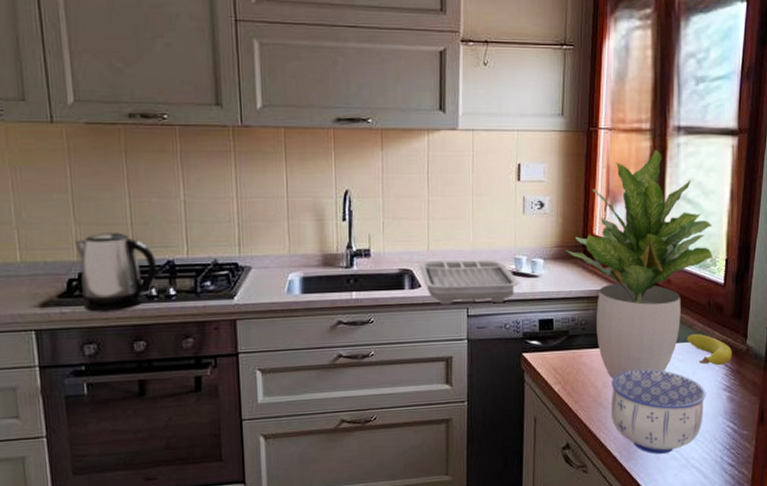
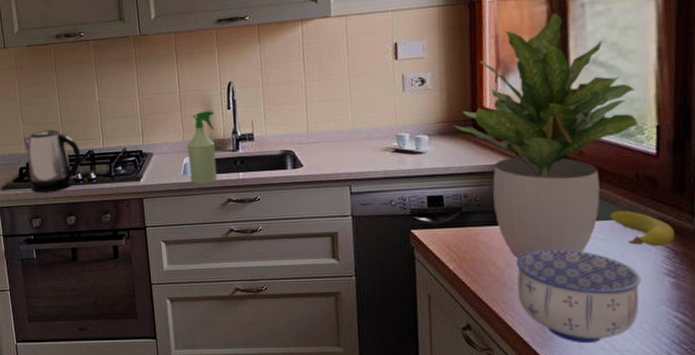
spray bottle: none [292,221,327,305] -> present [186,111,218,185]
dish rack: present [418,259,520,305] -> none [299,138,404,183]

